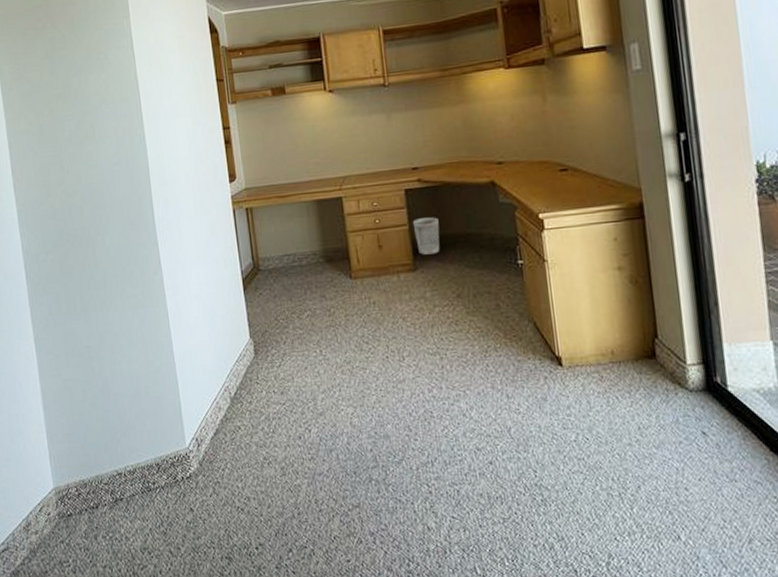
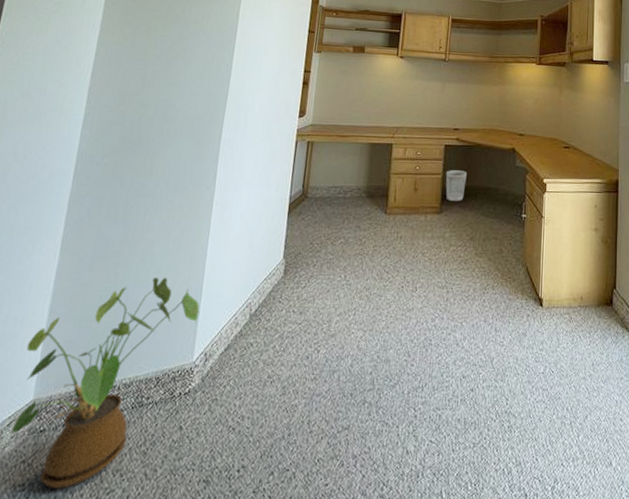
house plant: none [34,367,181,565] -> present [9,277,200,489]

